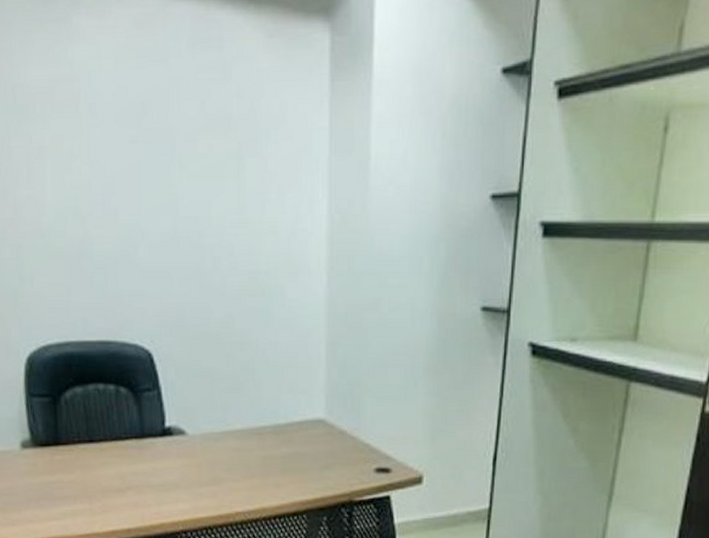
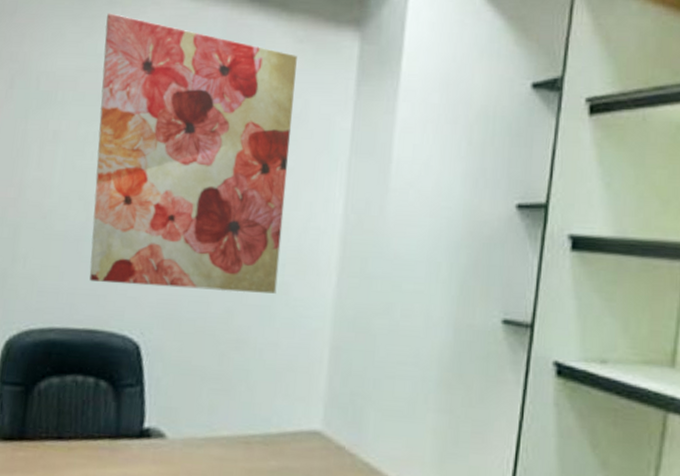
wall art: none [71,15,272,297] -> present [89,13,297,294]

